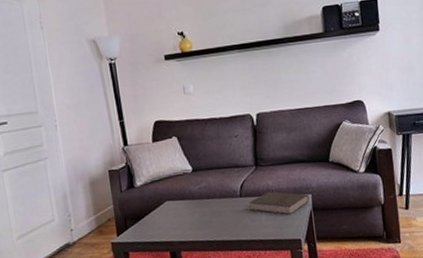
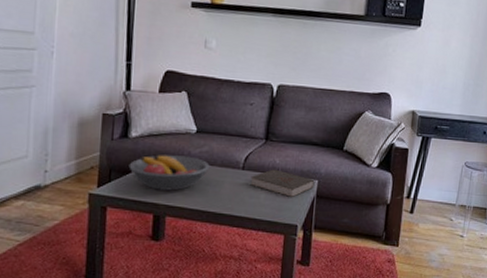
fruit bowl: none [140,194,211,230] -> present [128,154,210,191]

